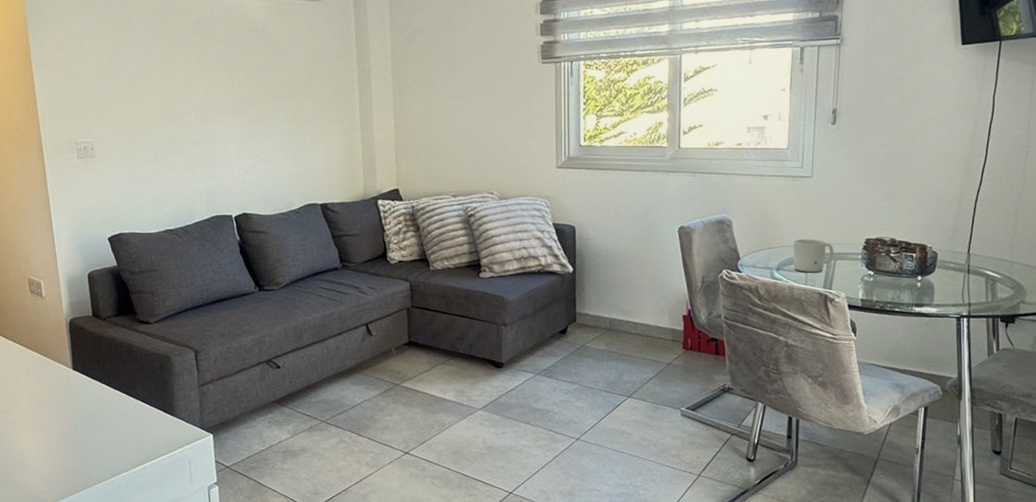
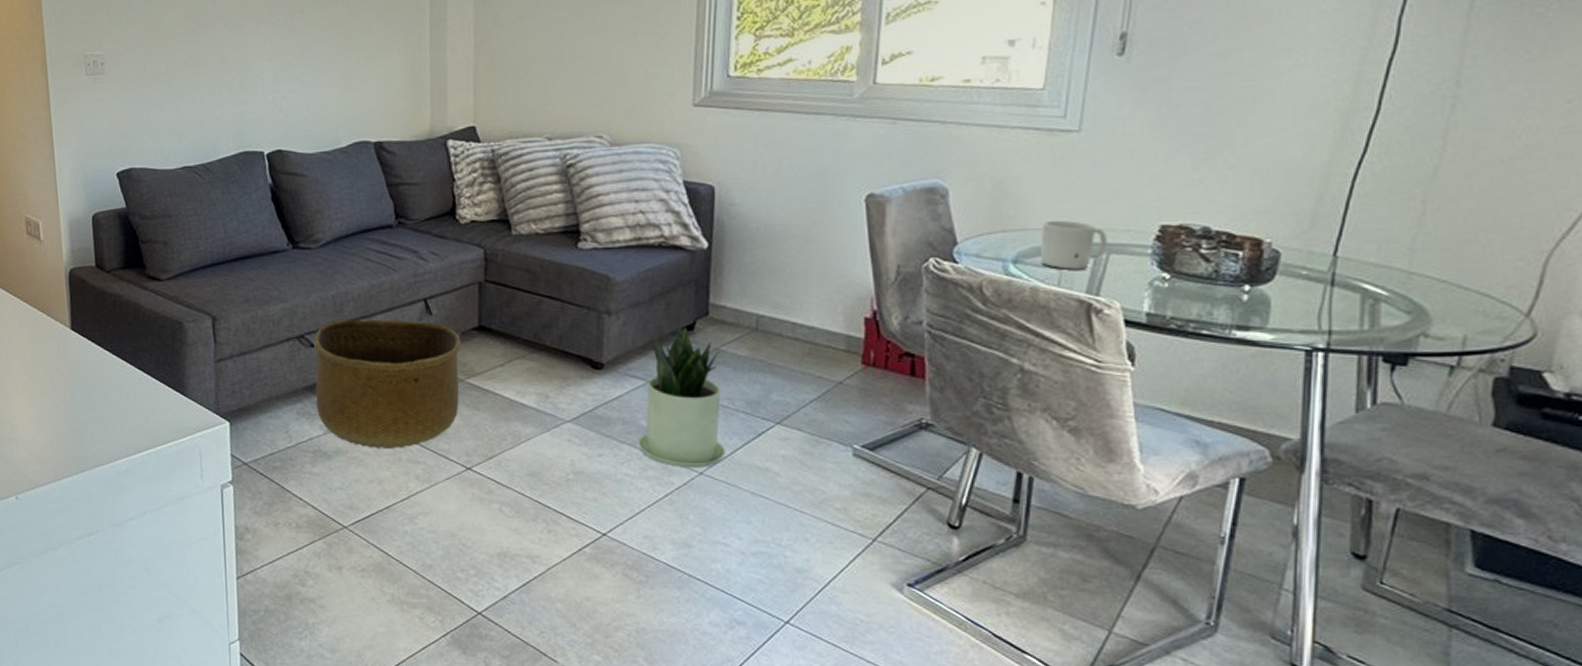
basket: none [280,341,397,445] -> present [314,318,461,448]
planter: none [531,331,595,436] -> present [638,327,726,467]

